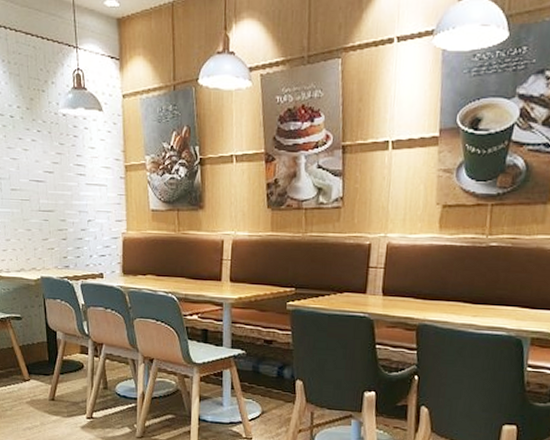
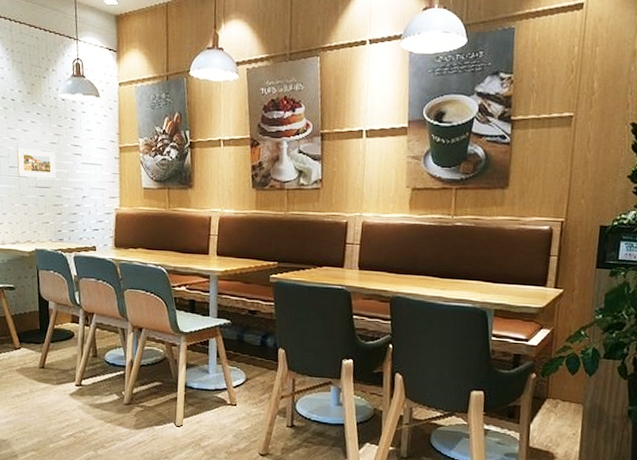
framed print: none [17,169,59,202] -> present [16,148,56,179]

